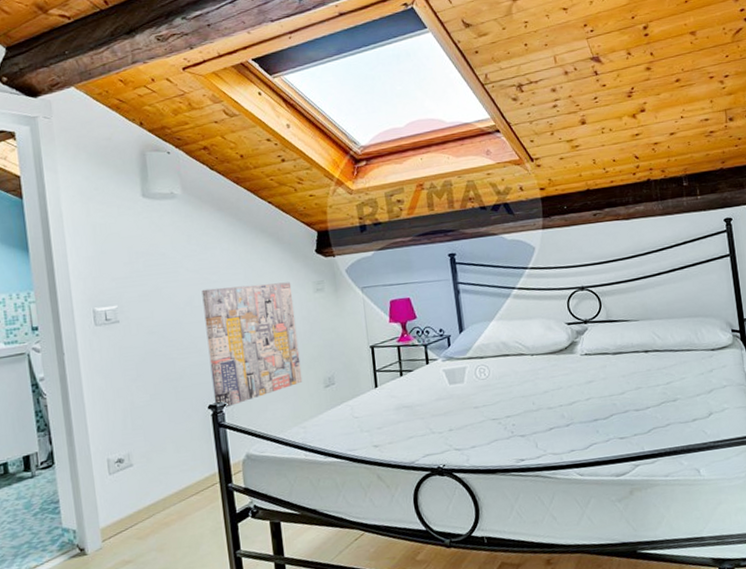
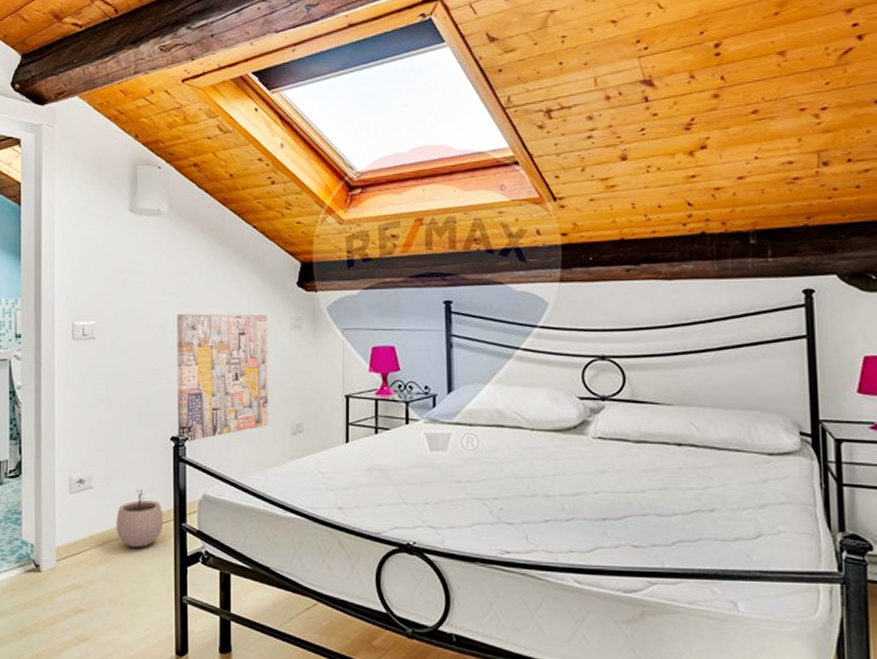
plant pot: none [160,458,210,515] -> present [116,488,164,547]

